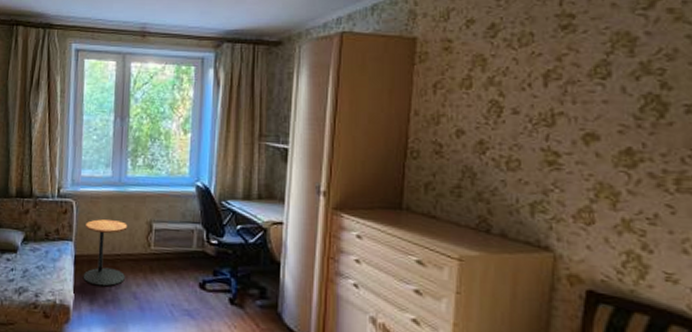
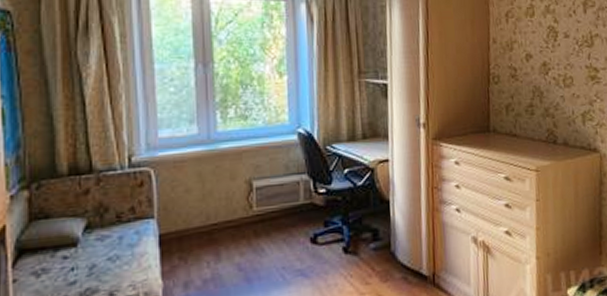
side table: present [83,219,128,287] -> none [170,184,225,266]

